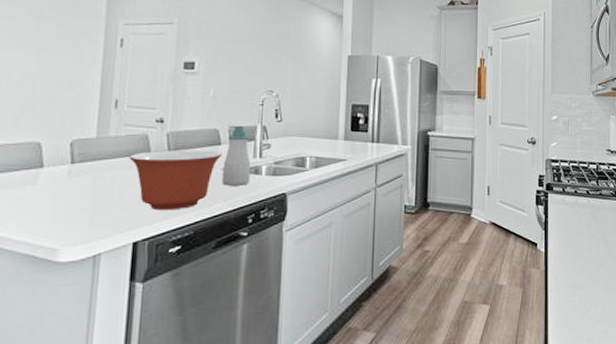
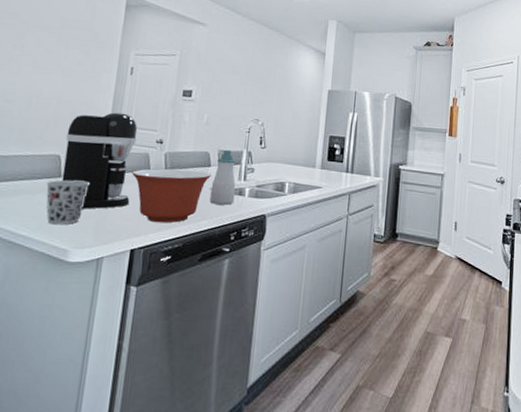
cup: none [26,170,80,222] -> present [46,180,91,225]
coffee maker: none [44,90,133,201] -> present [62,112,138,209]

